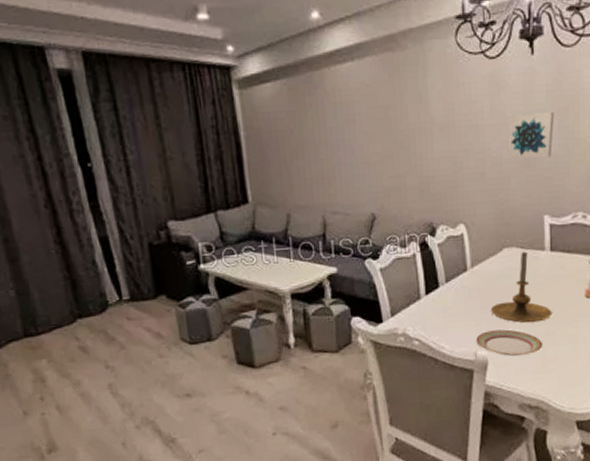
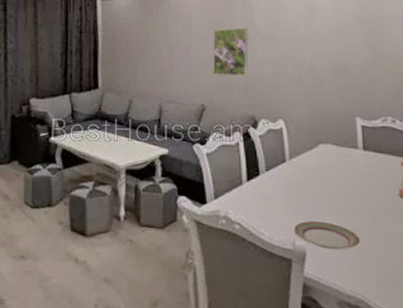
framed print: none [381,115,423,177] -> present [213,28,248,76]
candle holder: present [491,251,552,323] -> none [309,148,368,217]
wall art: present [508,112,555,160] -> none [321,32,362,68]

